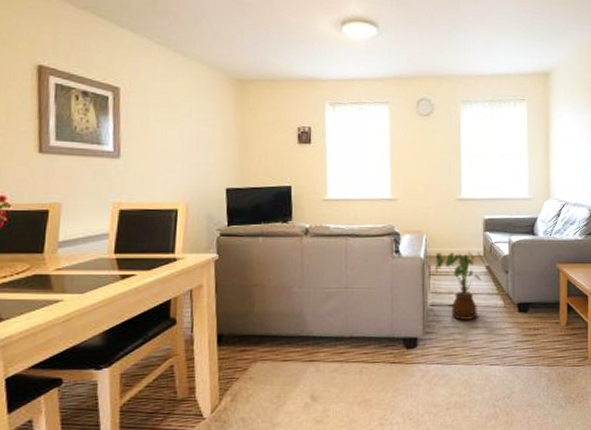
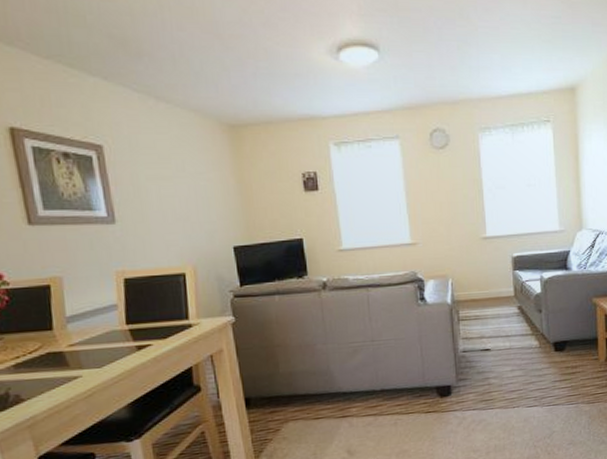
house plant: present [434,252,487,320] -> none [463,292,518,364]

